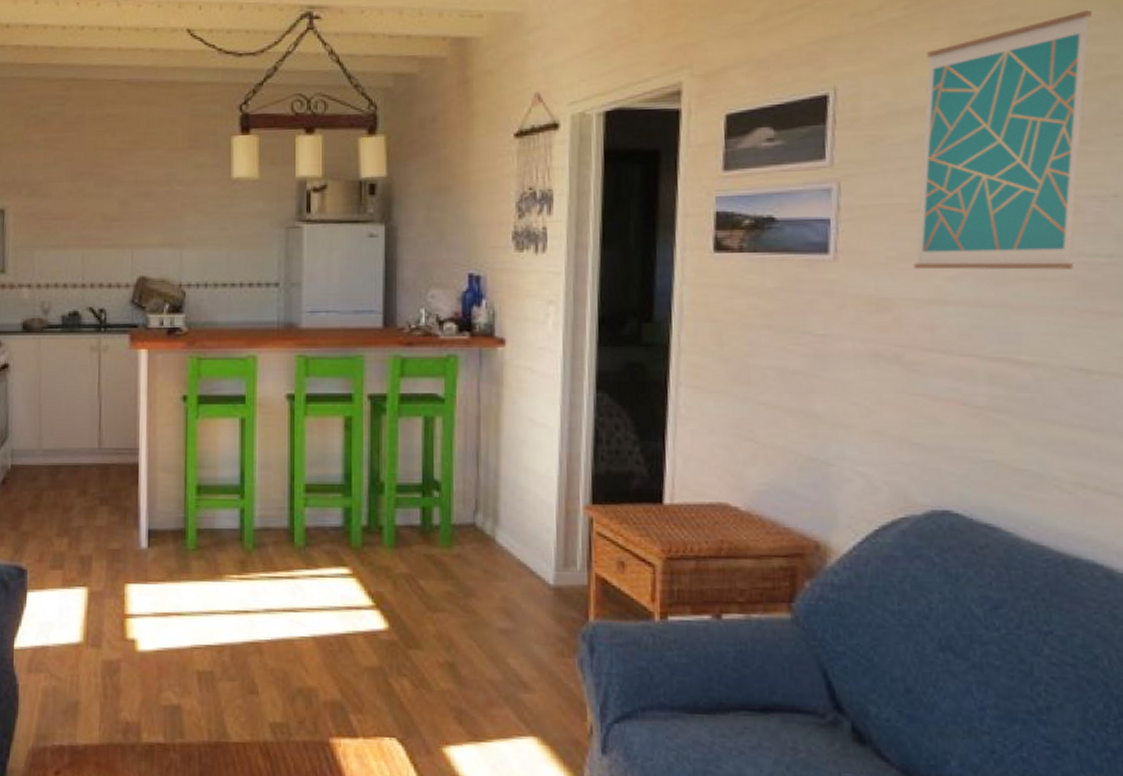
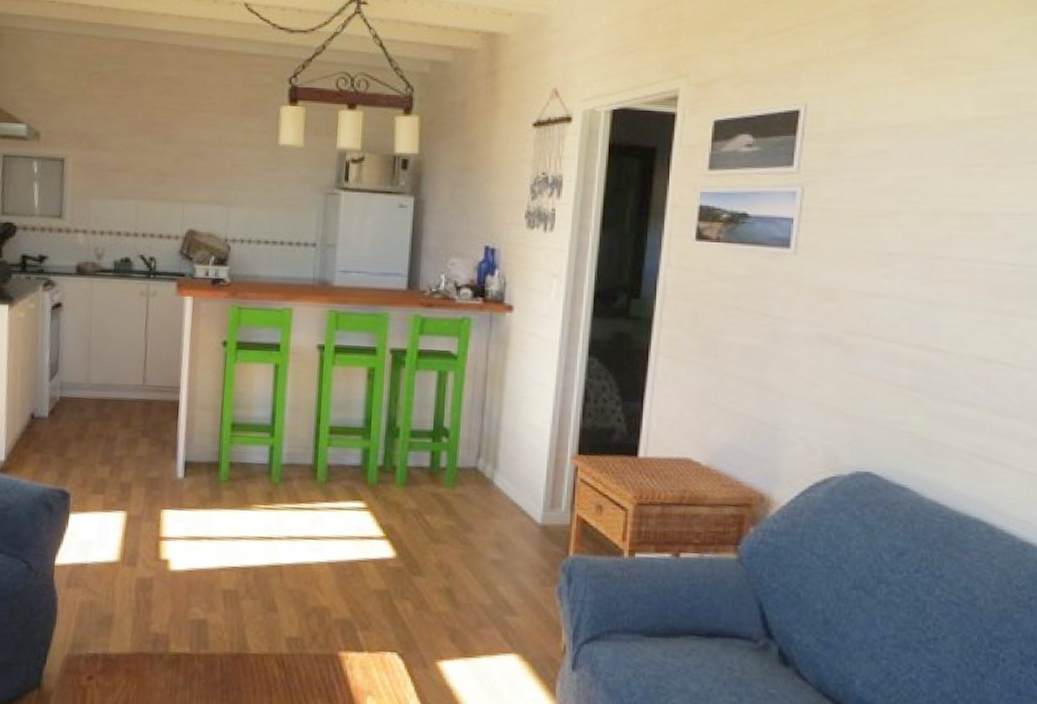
wall art: present [913,10,1093,270] -> none [858,55,1017,274]

